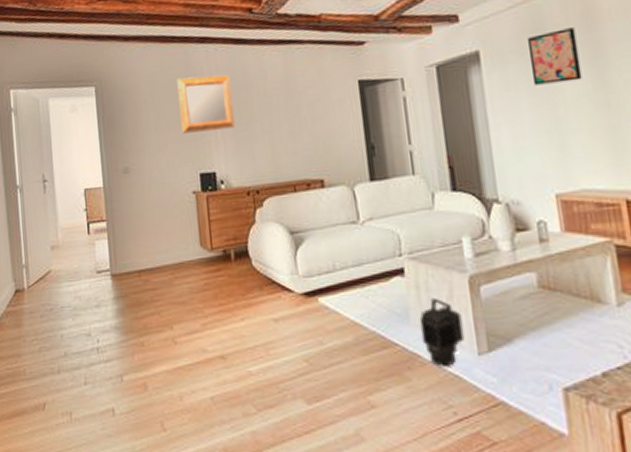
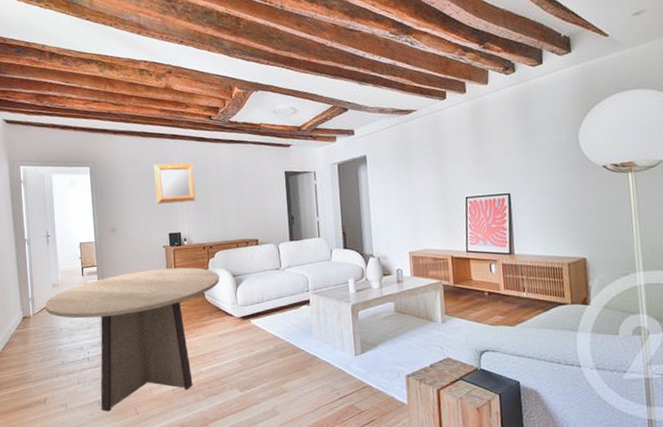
dining table: none [42,221,272,426] -> present [45,267,220,412]
lantern: present [419,297,465,367] -> none [318,319,347,364]
wall art: present [528,27,582,86] -> none [398,143,430,180]

